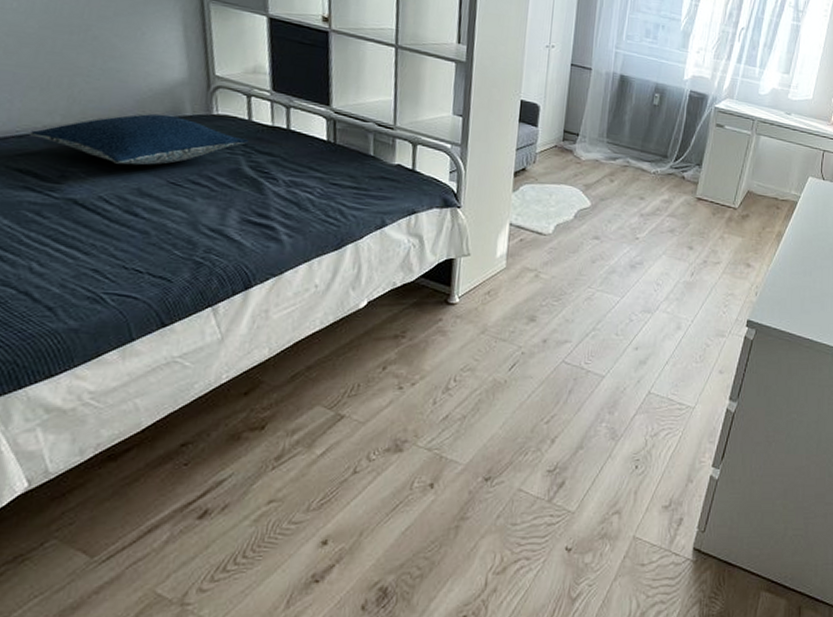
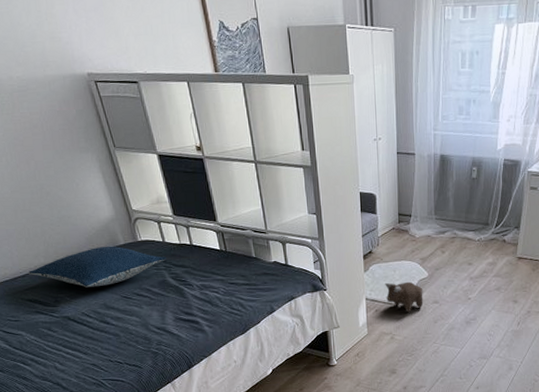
plush toy: none [535,207,583,247] -> present [385,281,424,313]

